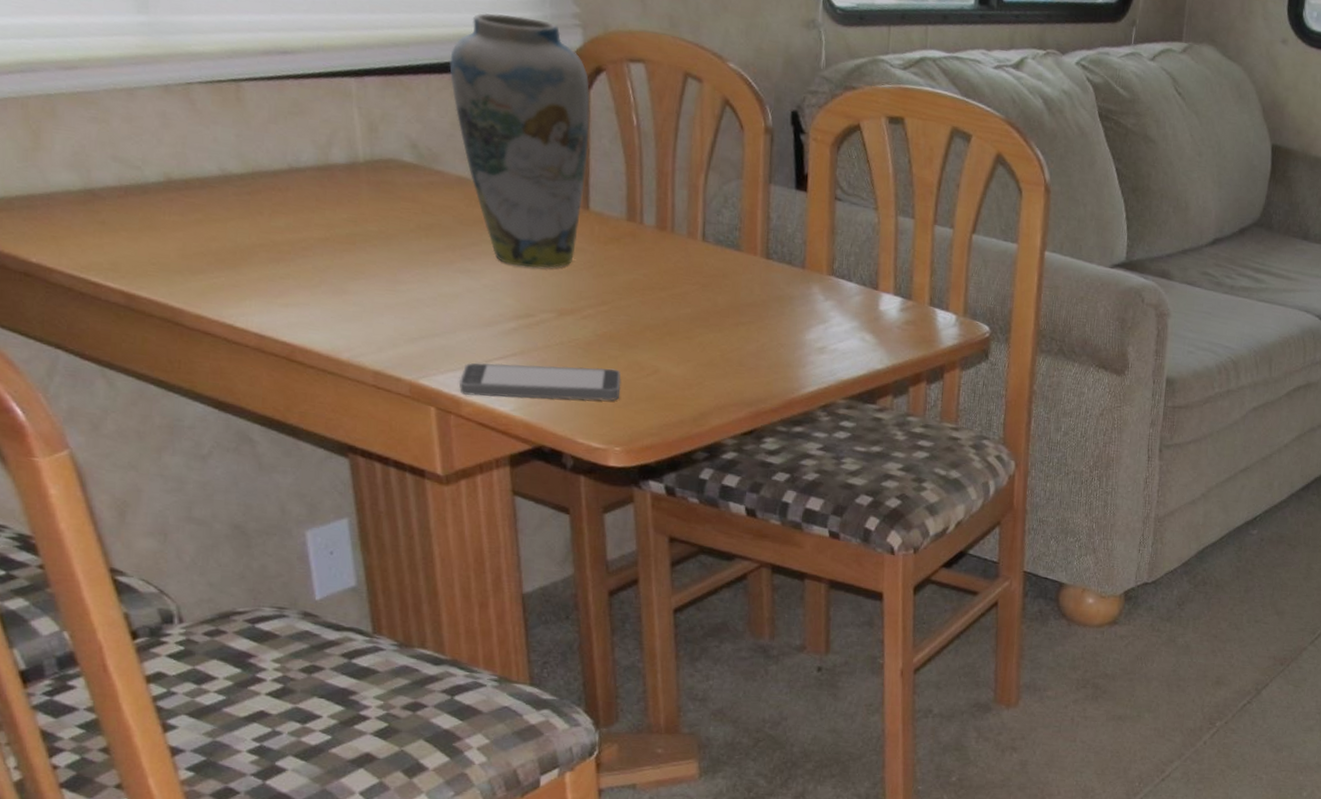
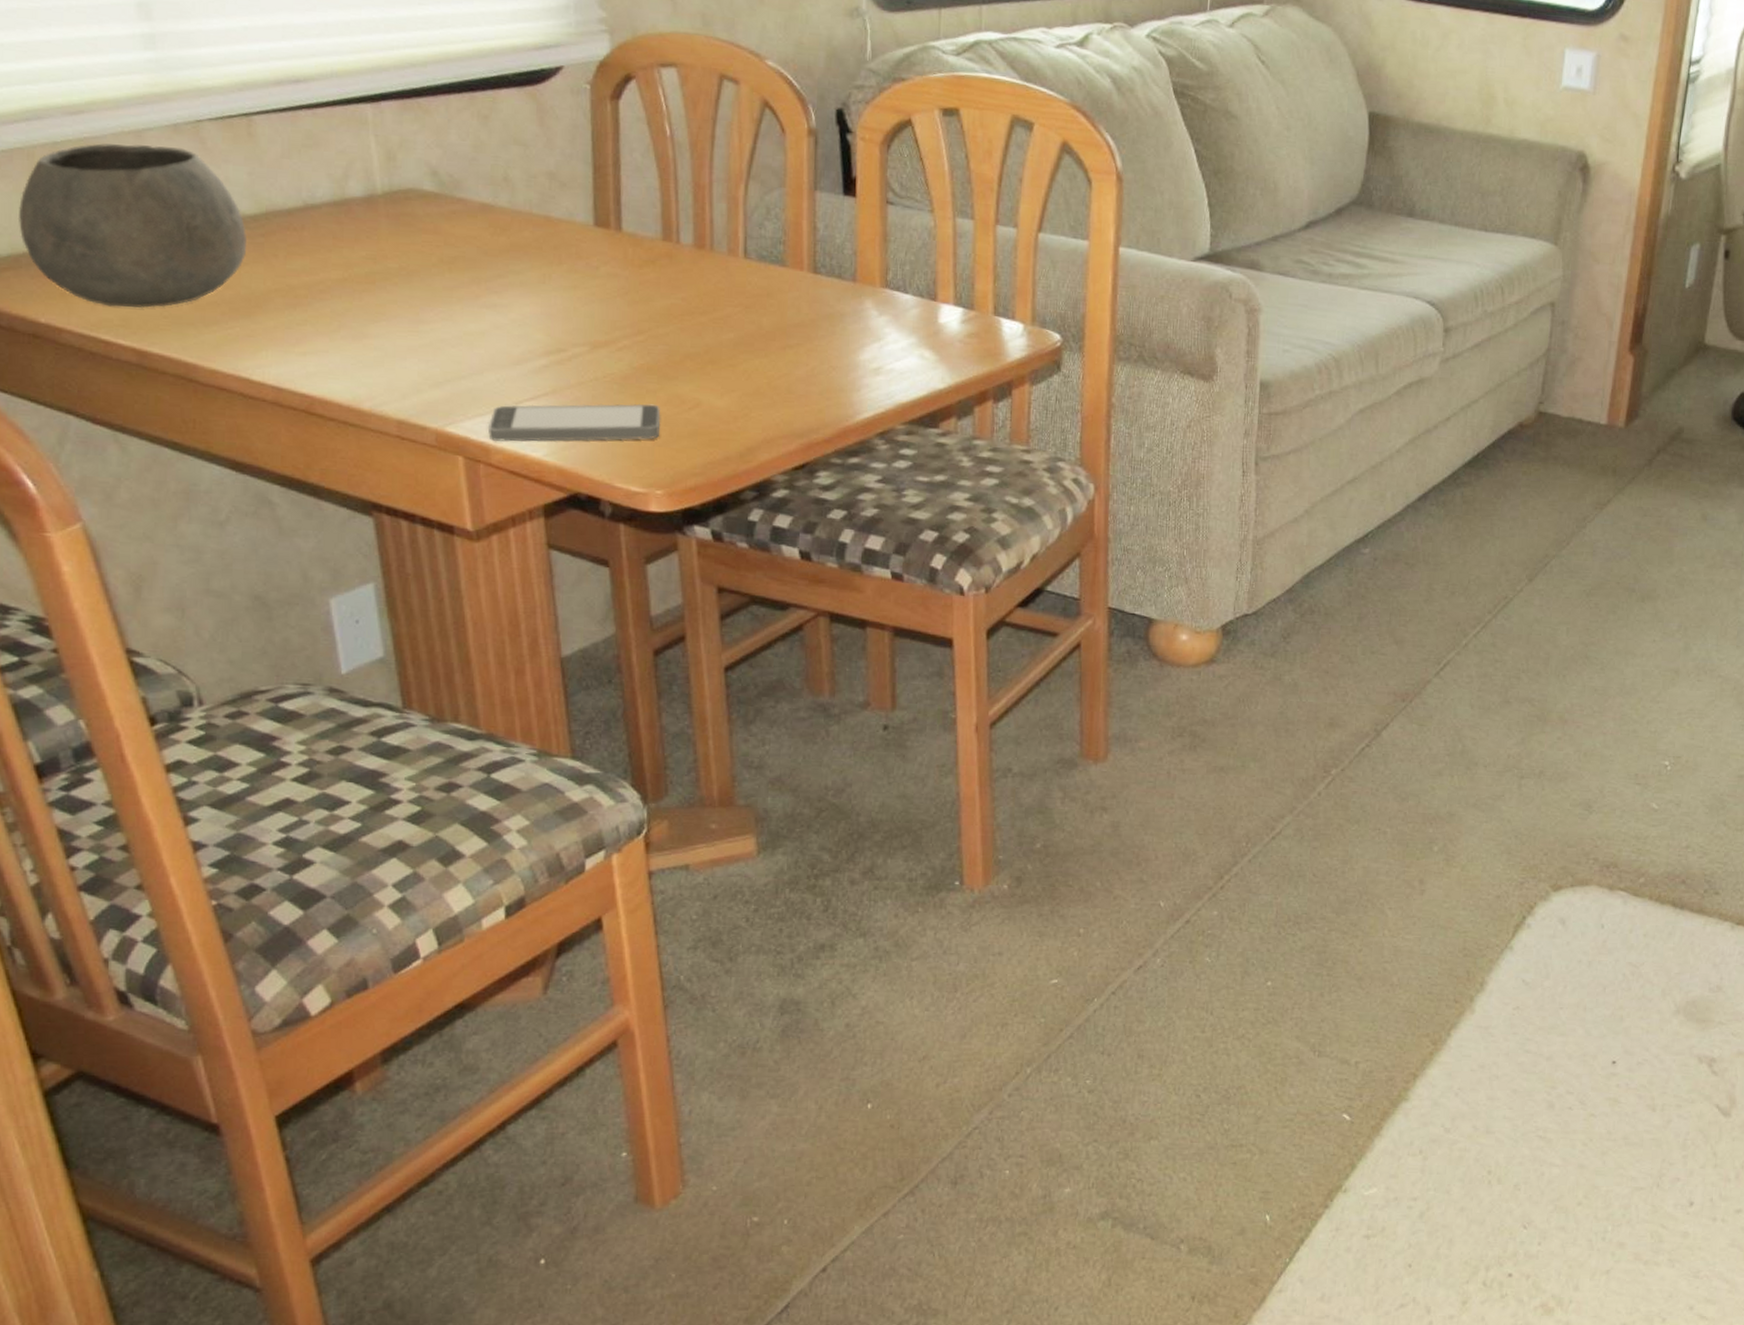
bowl: none [11,98,233,255] -> present [17,143,246,309]
vase: present [449,12,590,268] -> none [469,23,620,298]

